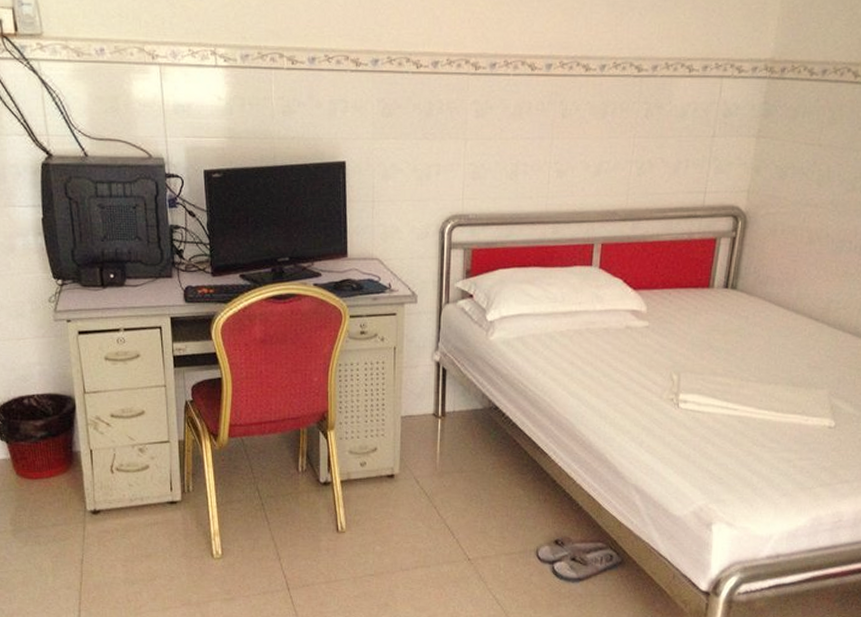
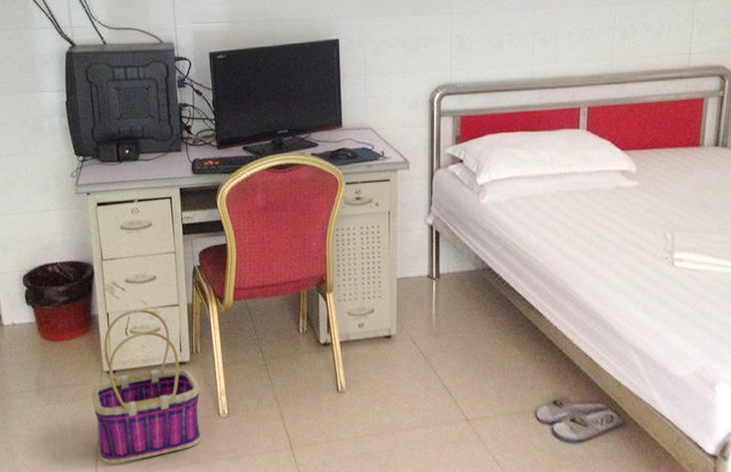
basket: none [74,445,193,607] -> present [92,309,201,464]

